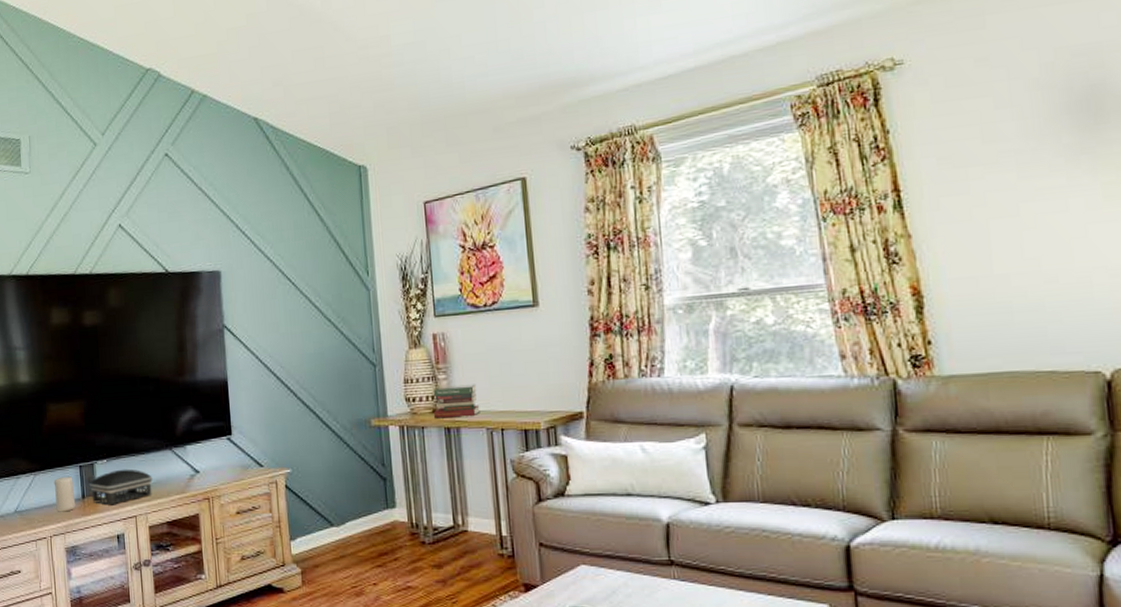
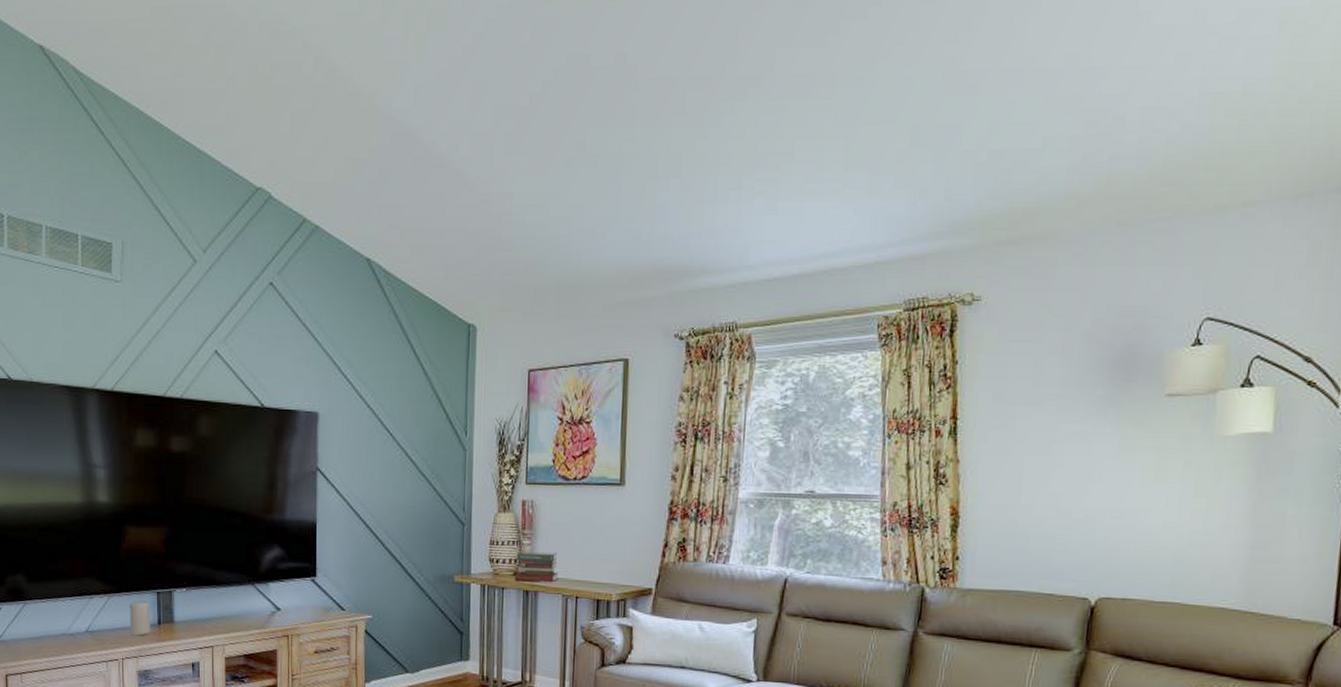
wireless router: present [89,469,153,505] -> none [166,599,232,634]

